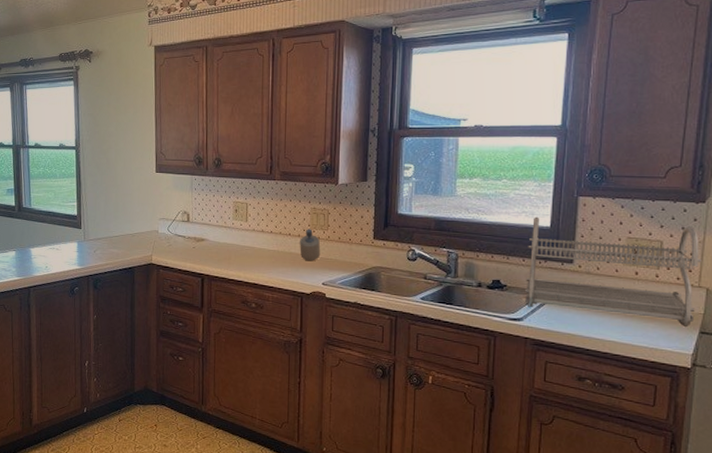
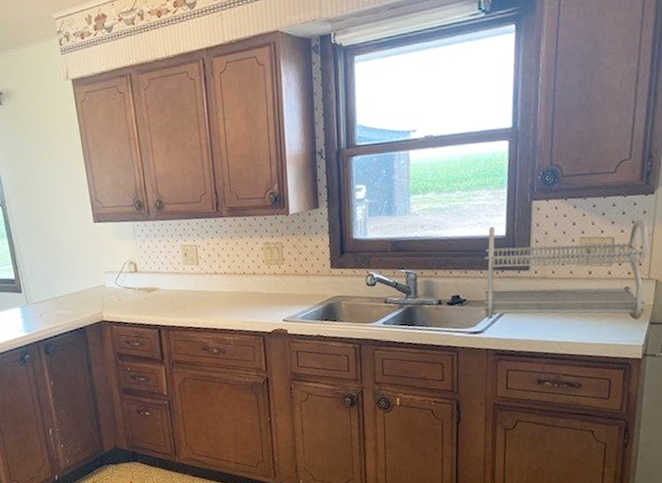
soap dispenser: present [300,229,321,262] -> none [255,265,279,299]

